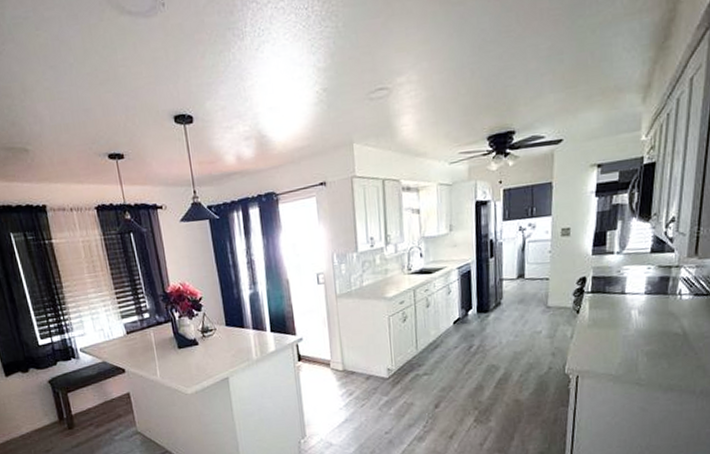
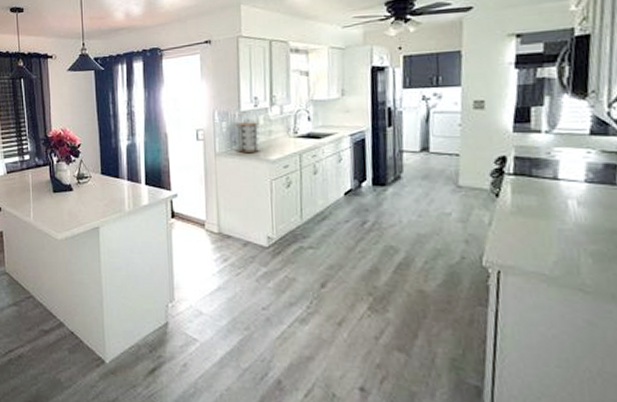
spice rack: none [352,259,378,293] -> present [233,118,260,154]

